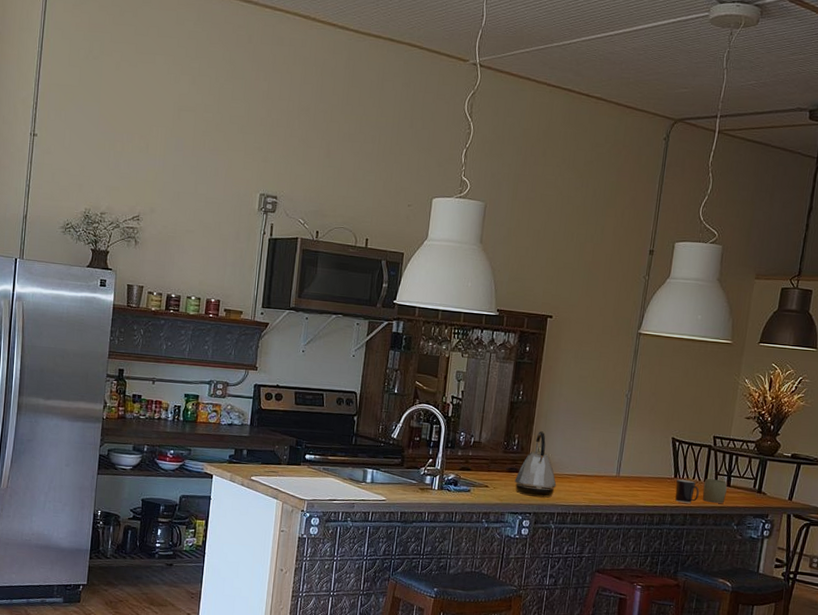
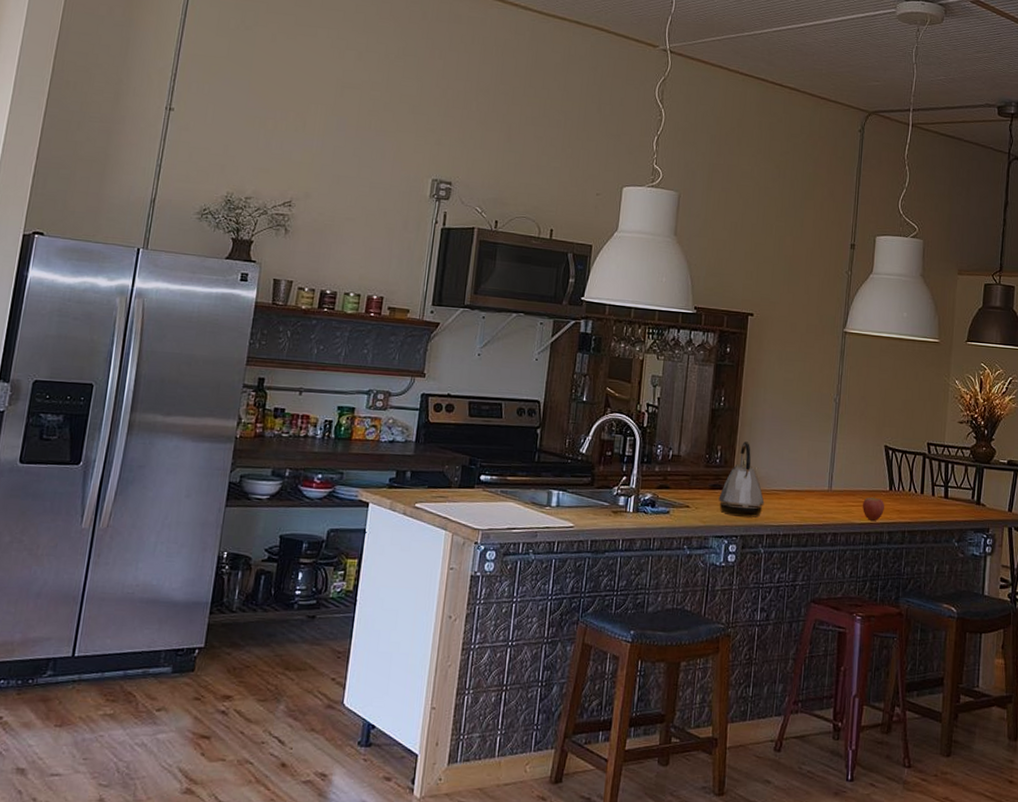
fruit: none [648,482,669,504] -> present [863,495,884,521]
mug: present [675,479,699,504] -> none [891,492,916,519]
mug: present [702,479,727,505] -> none [920,490,945,519]

